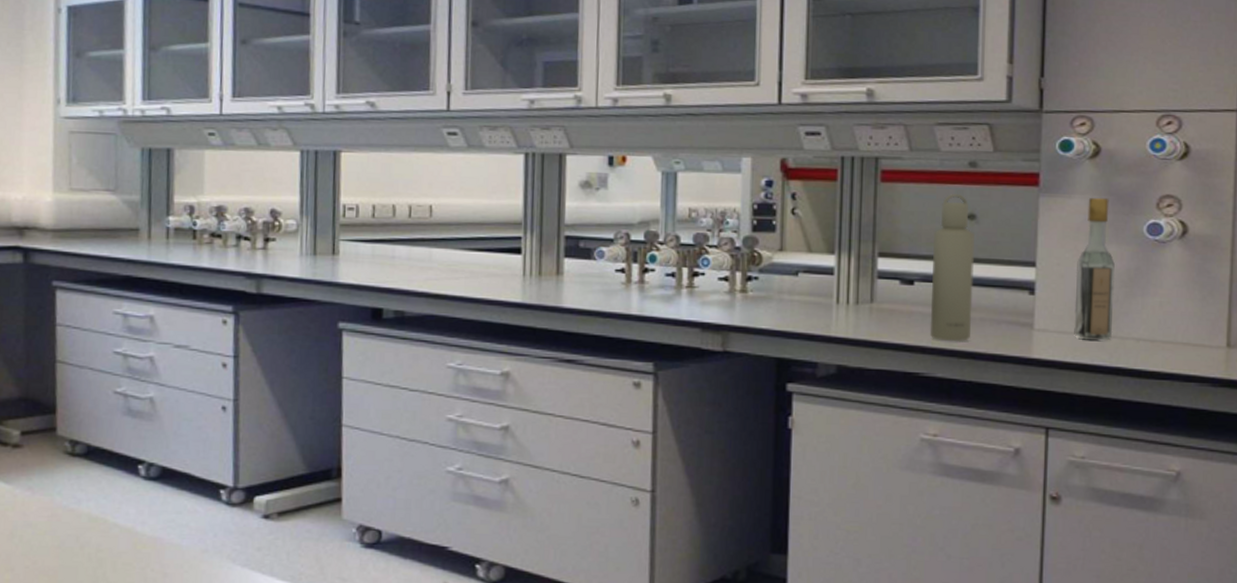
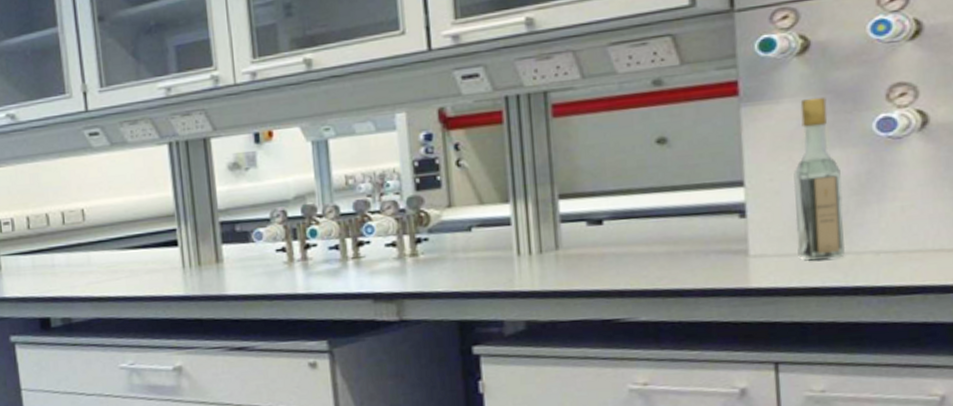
bottle: present [929,193,975,342] -> none [620,117,675,281]

